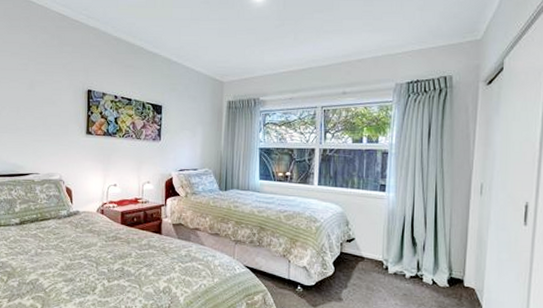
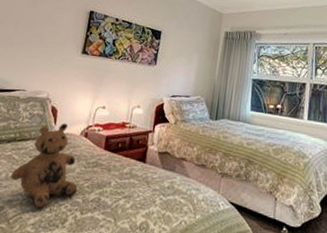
teddy bear: none [39,202,102,279] -> present [10,123,78,208]

